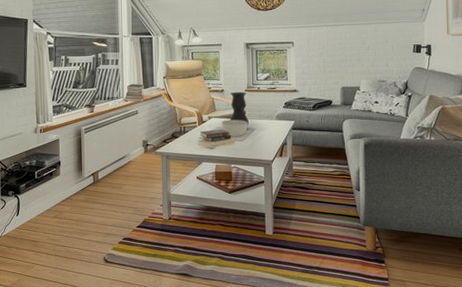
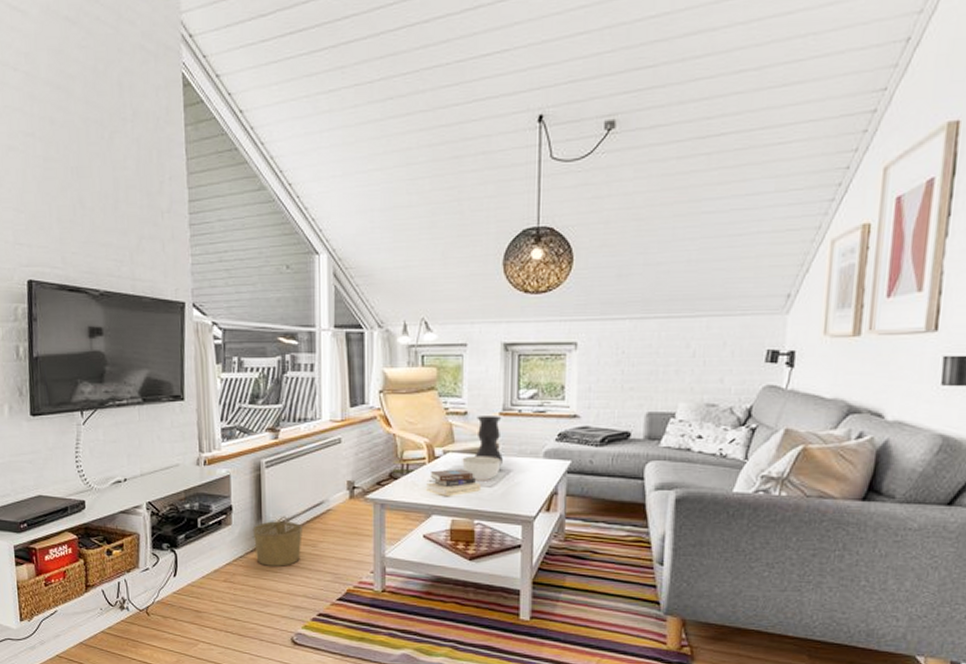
basket: none [75,167,111,204] -> present [252,516,302,567]
books: present [124,84,144,103] -> none [322,400,351,427]

